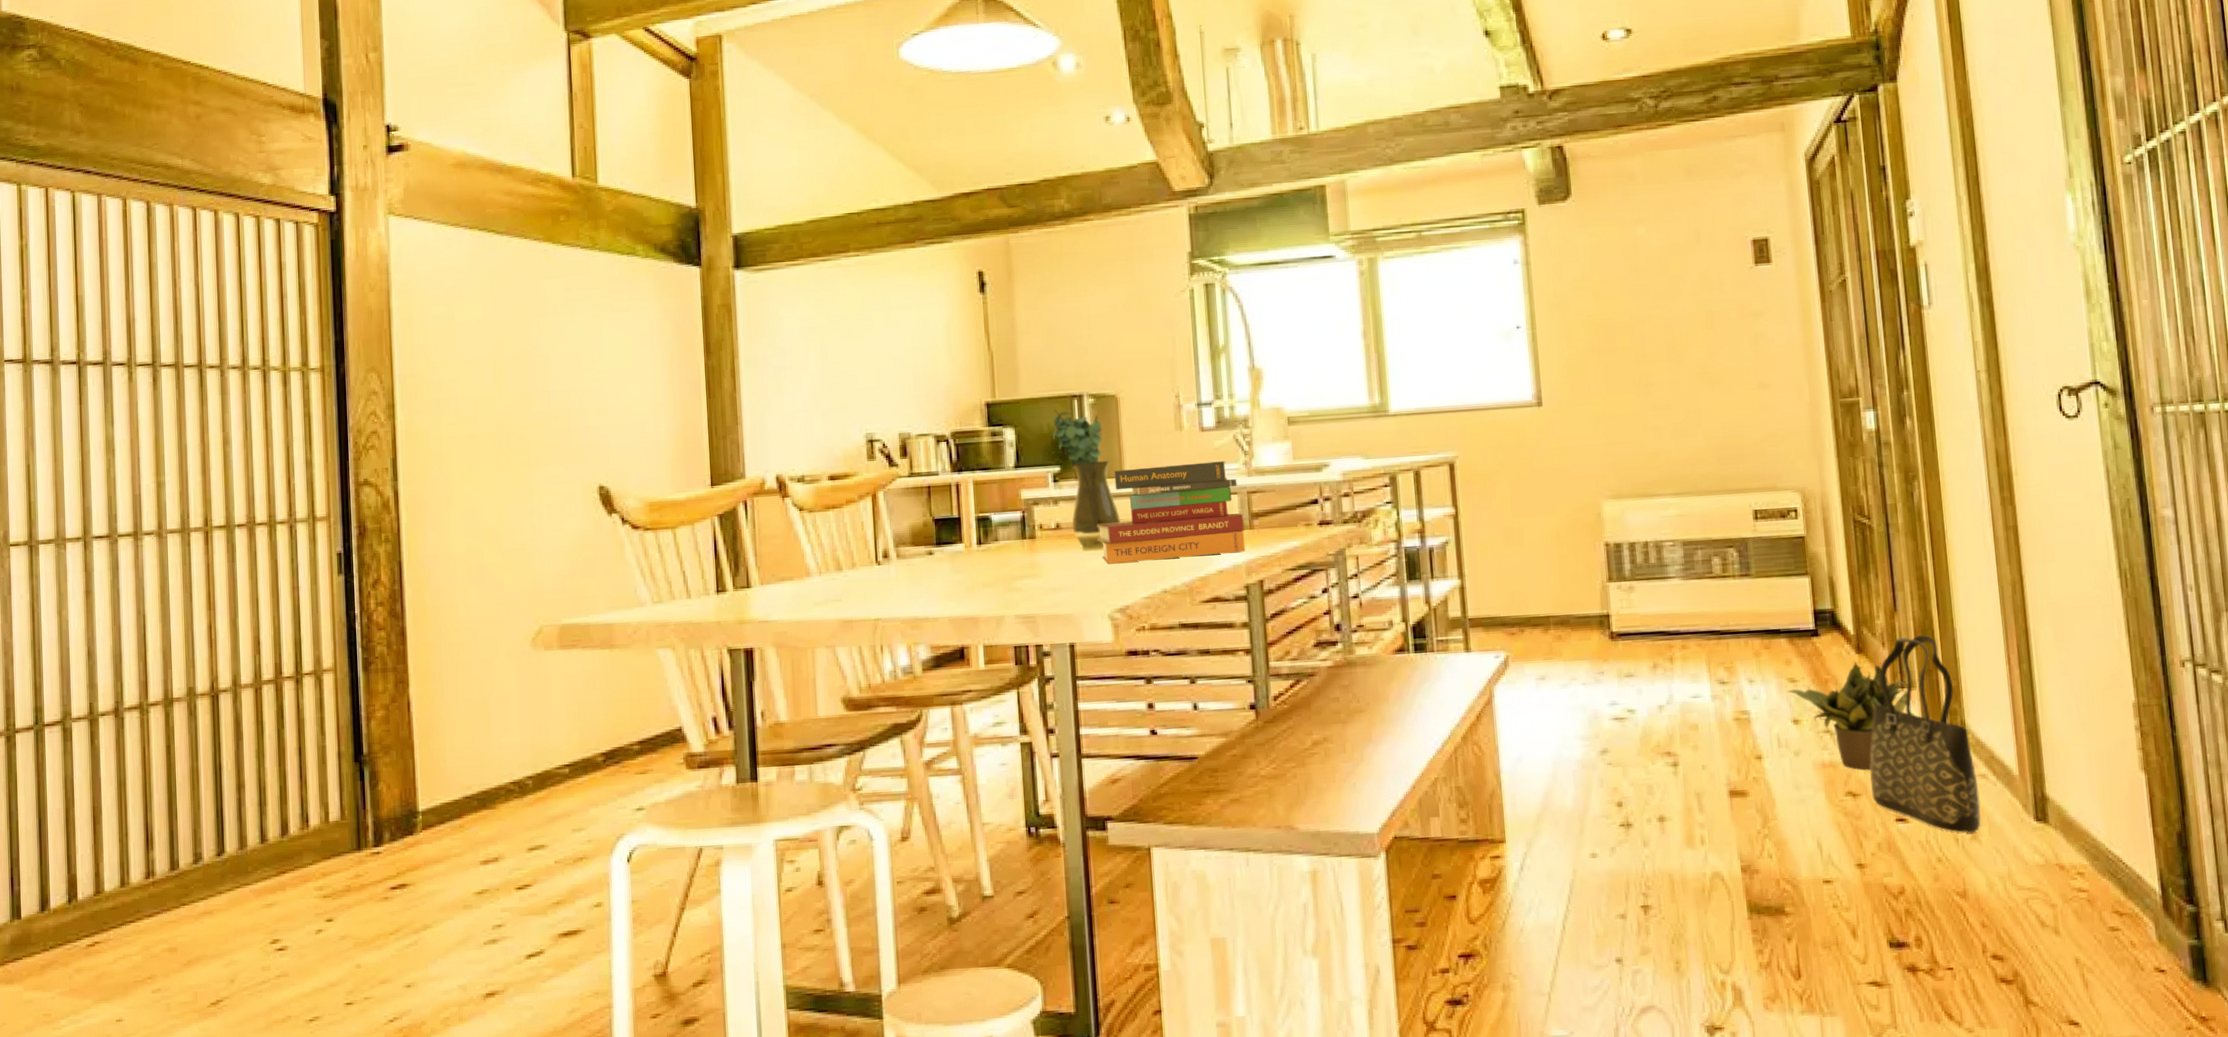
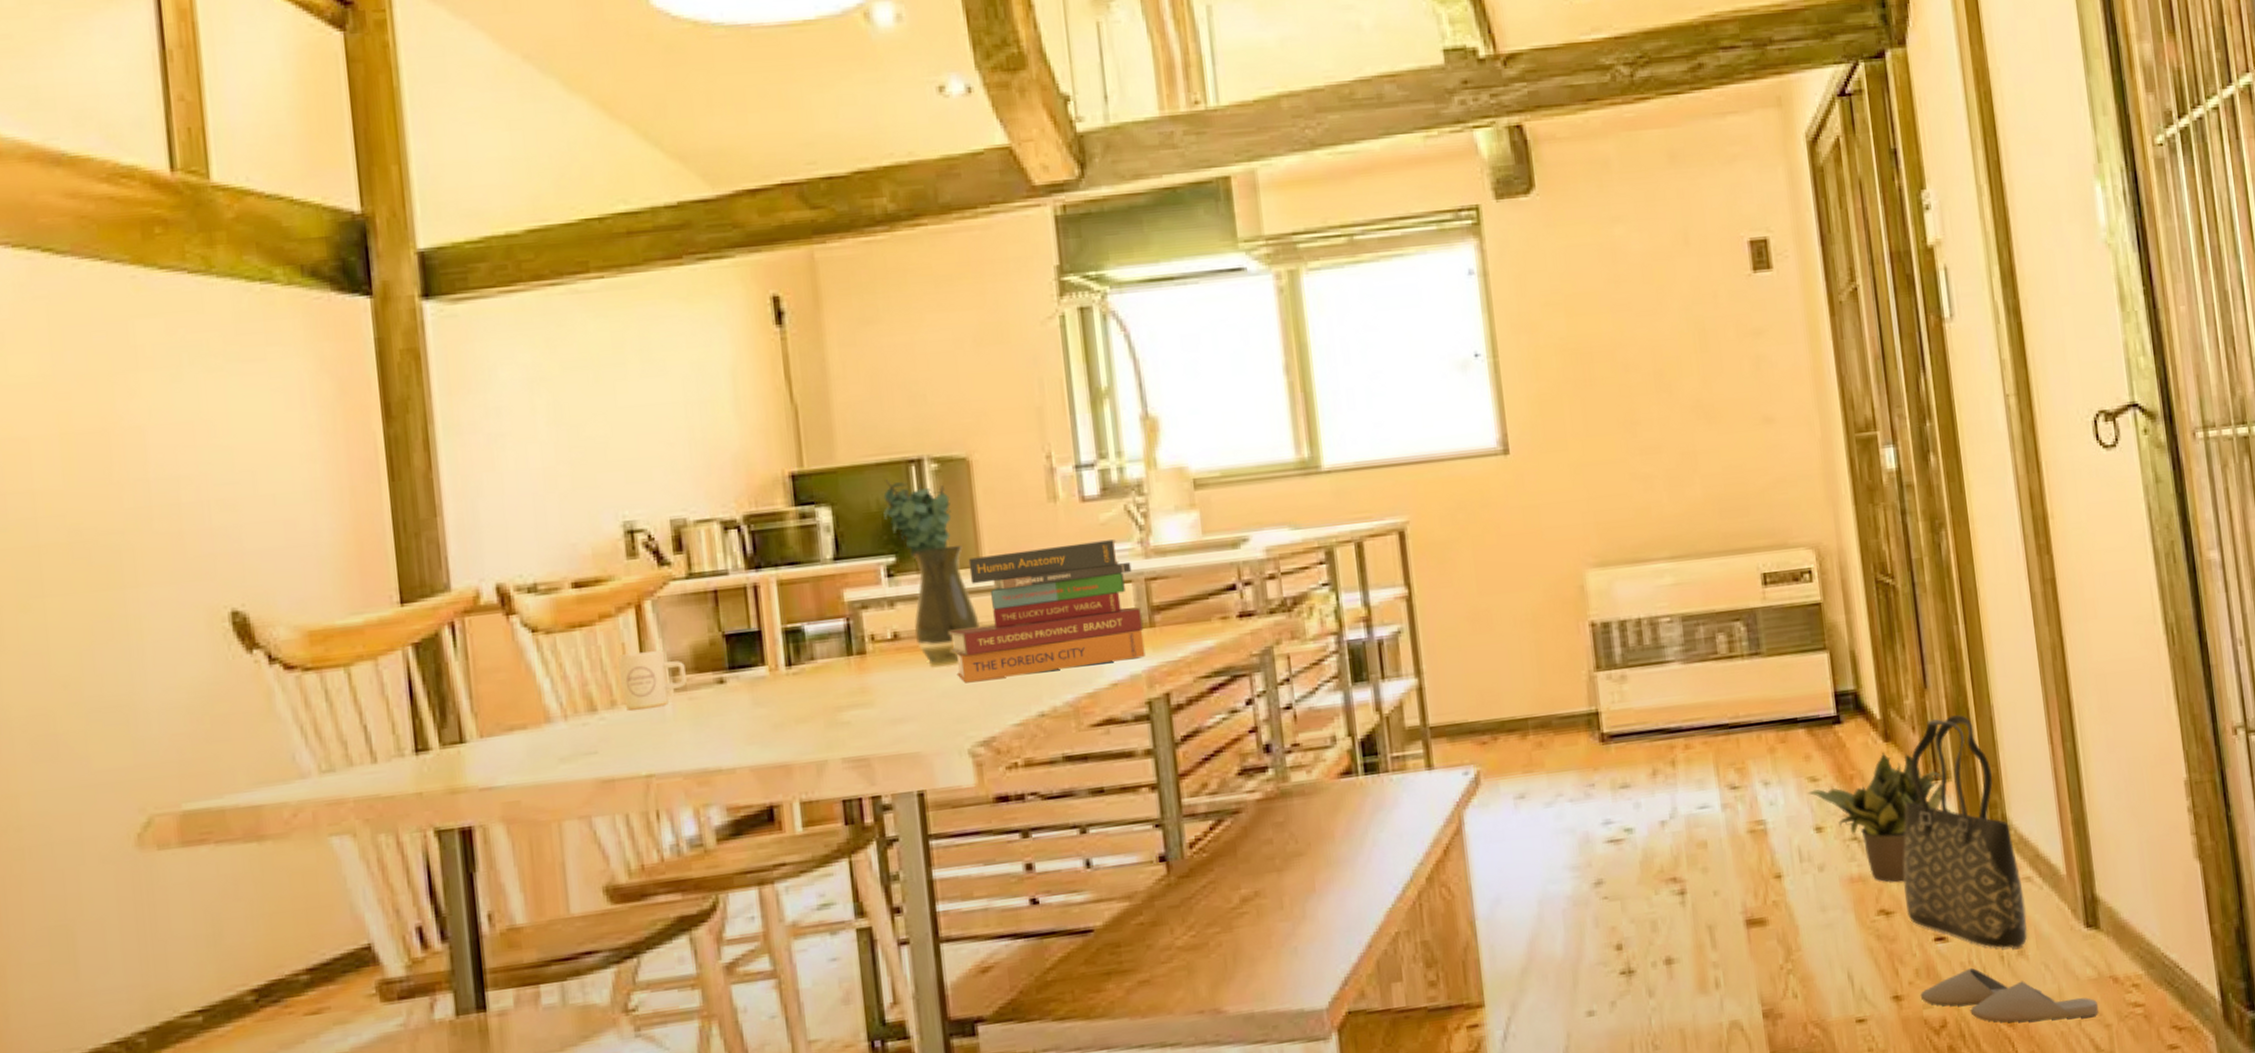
mug: none [858,527,907,572] -> present [618,649,688,712]
slippers: none [1881,846,2045,897] -> present [1920,967,2099,1023]

